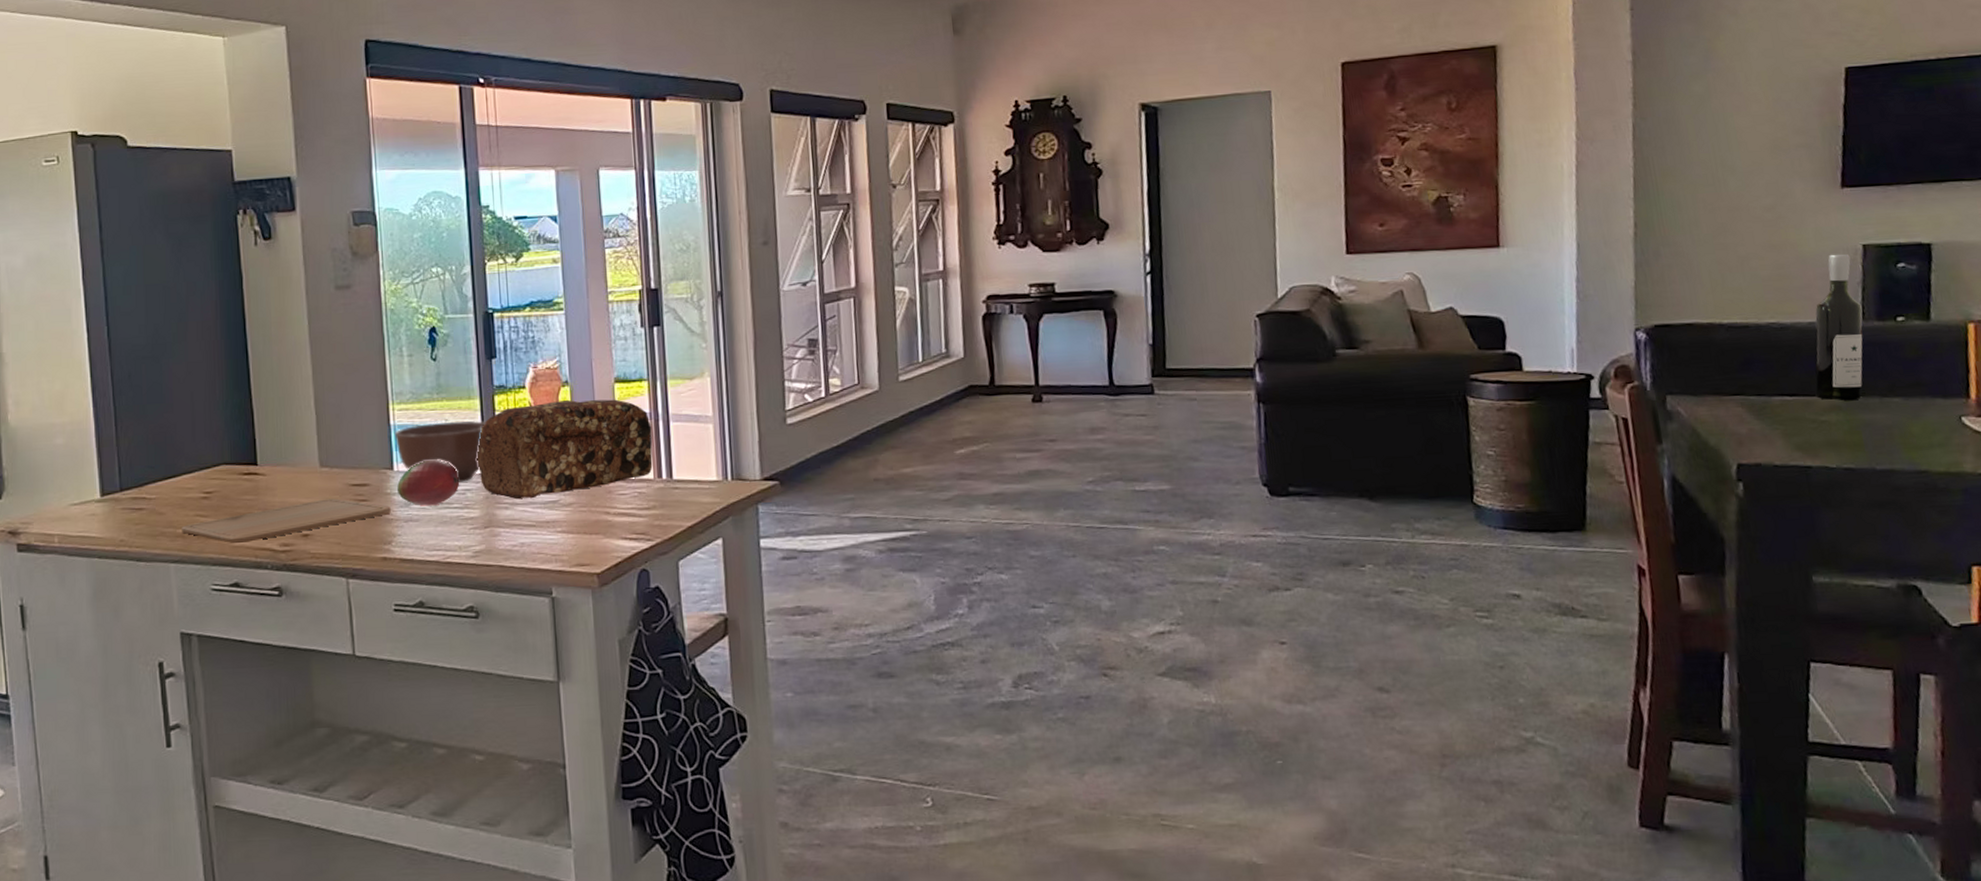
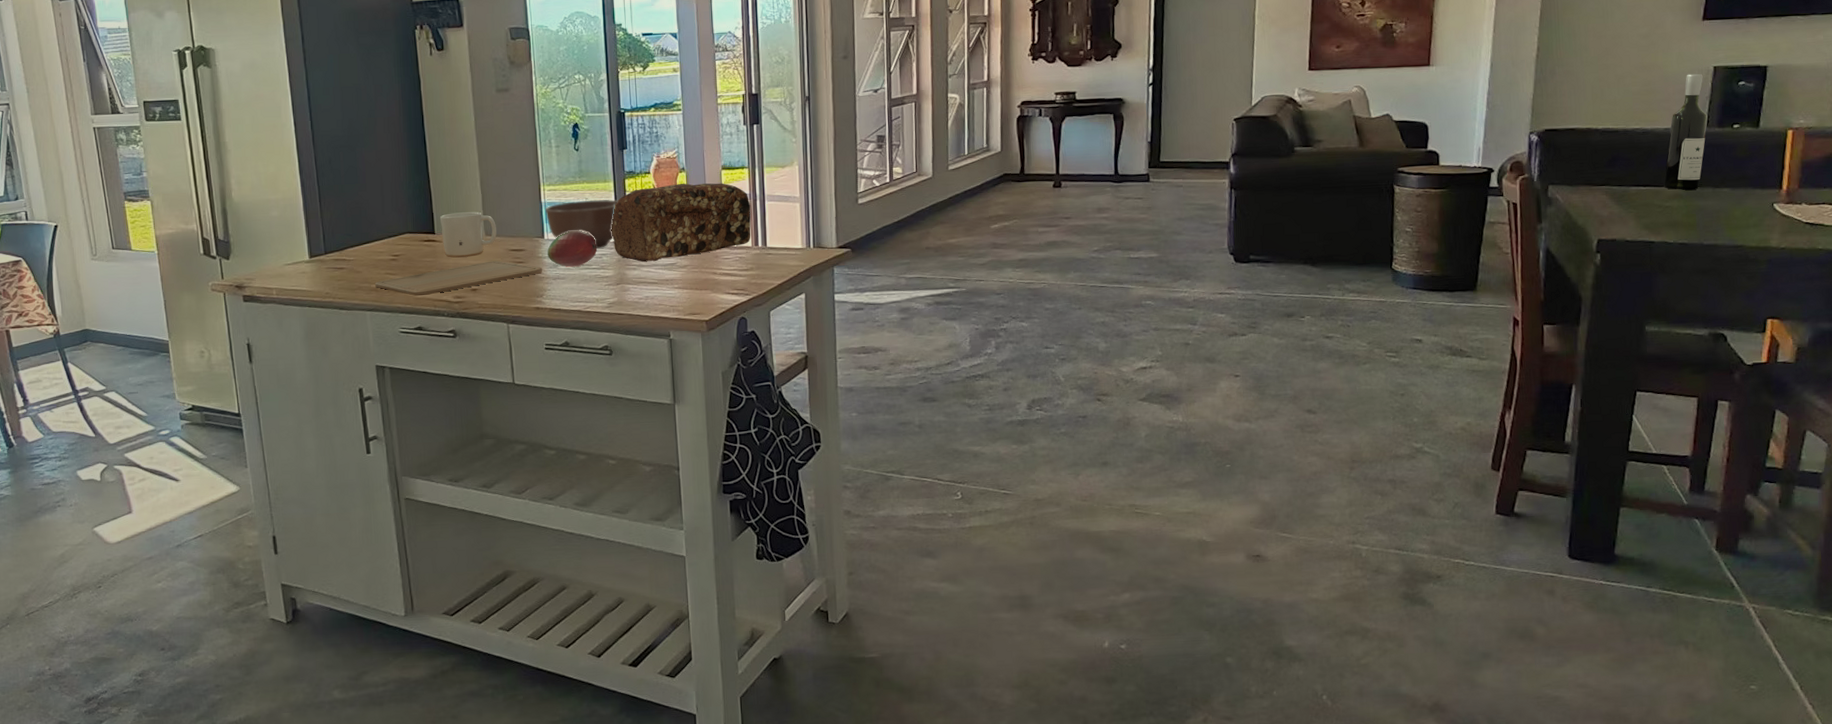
mug: none [263,437,335,495] -> present [439,211,497,258]

